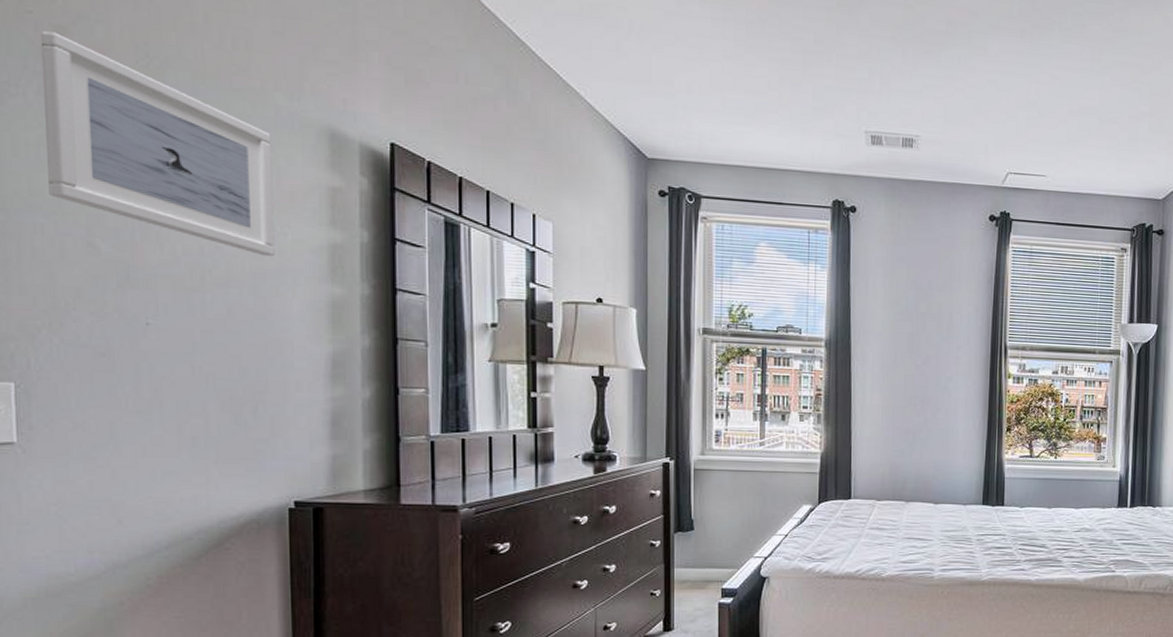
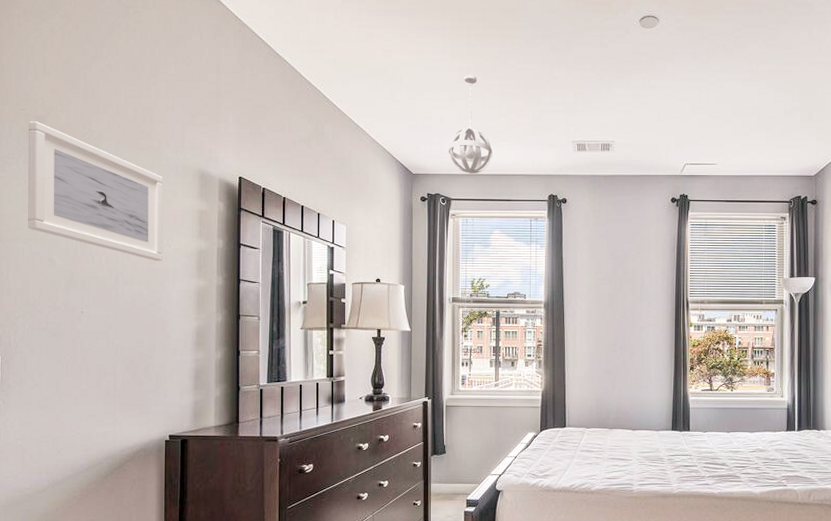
pendant light: none [697,27,758,165] -> present [448,74,493,174]

